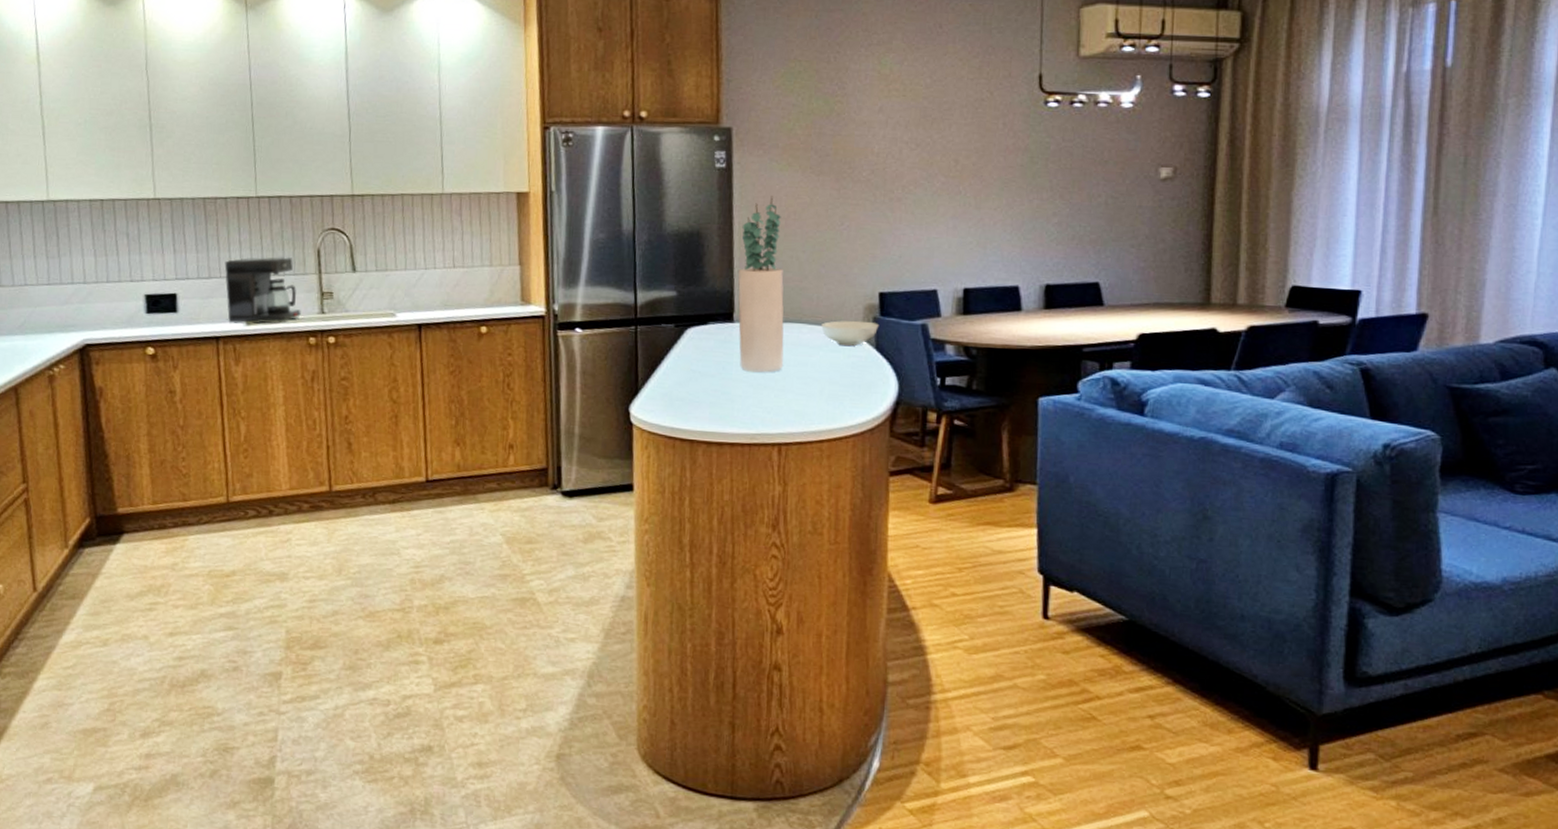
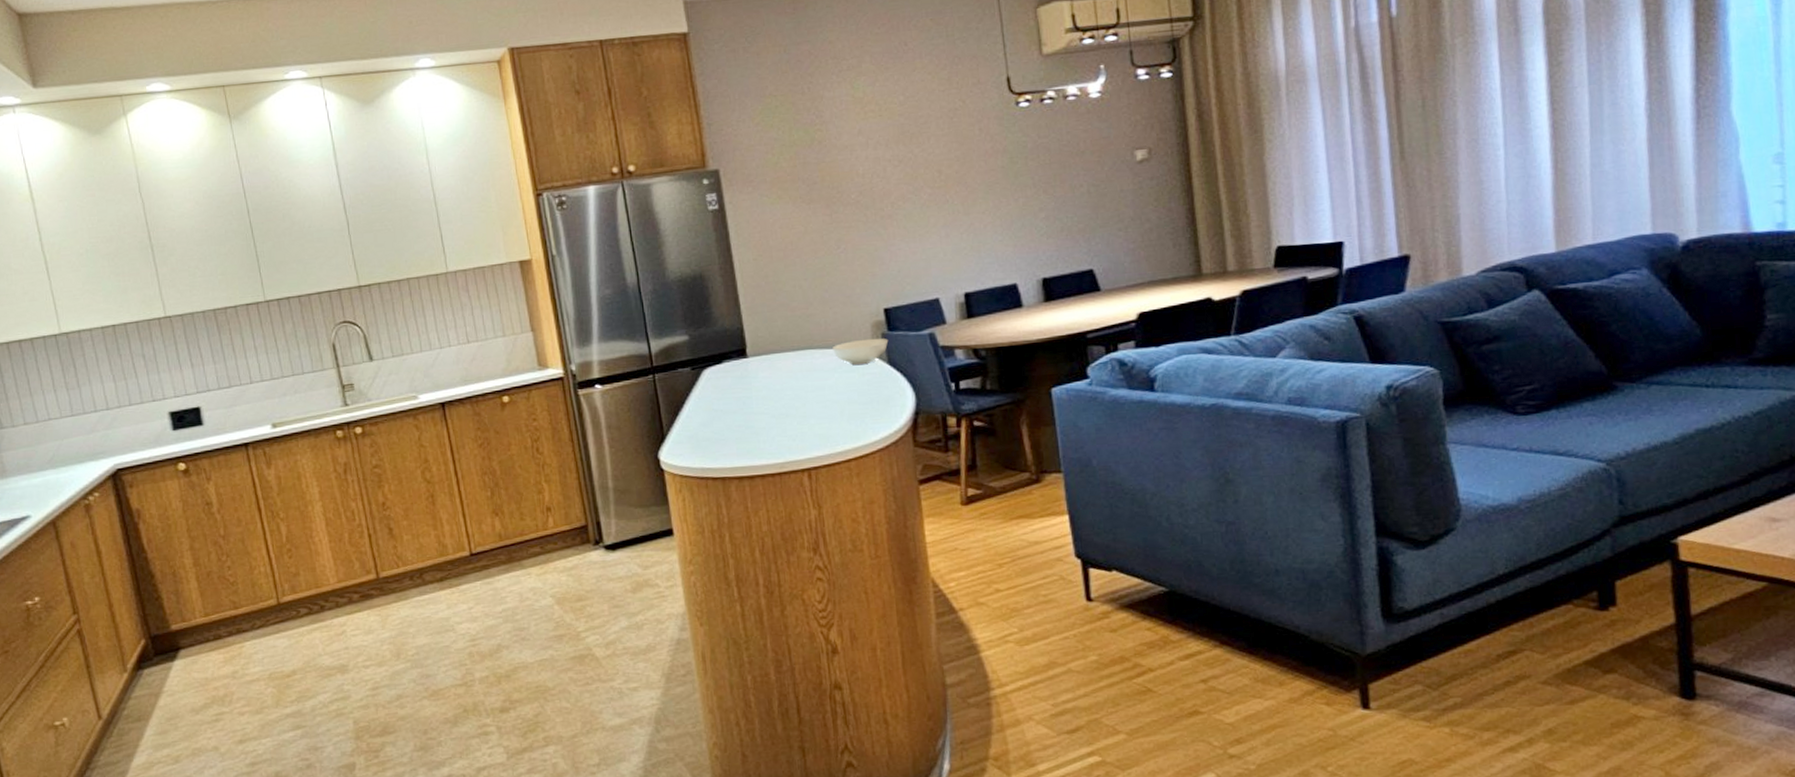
coffee maker: present [224,257,301,323] -> none [243,356,325,428]
vase: present [737,196,784,373] -> none [742,230,802,404]

